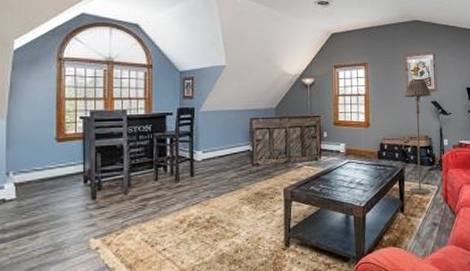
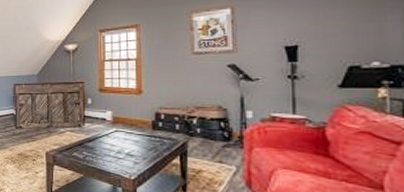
floor lamp: present [404,79,431,194] -> none [188,39,227,175]

